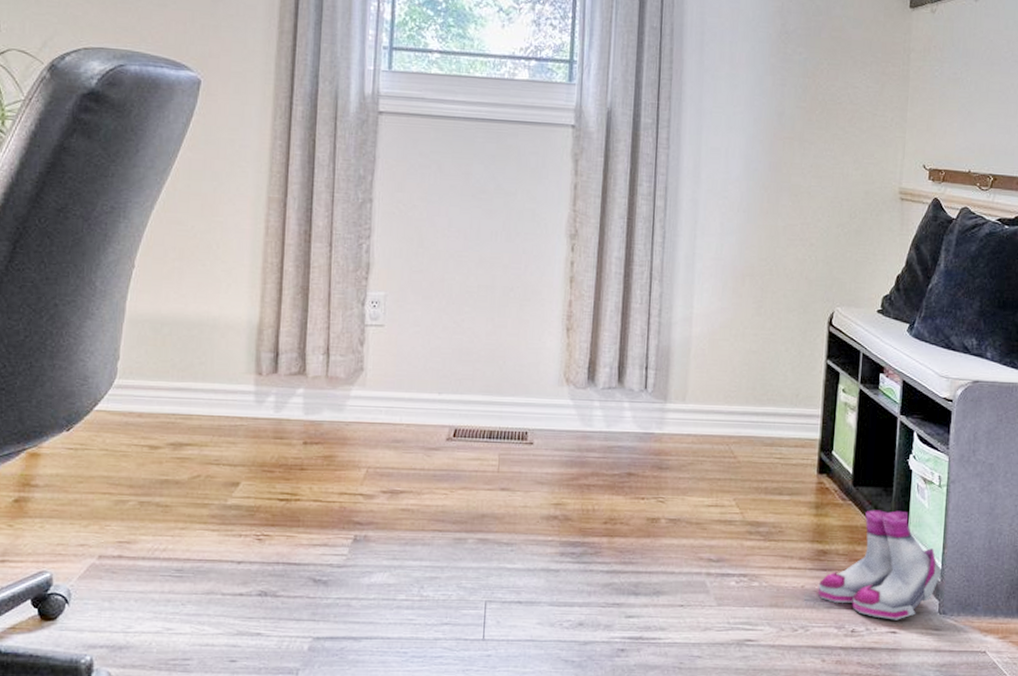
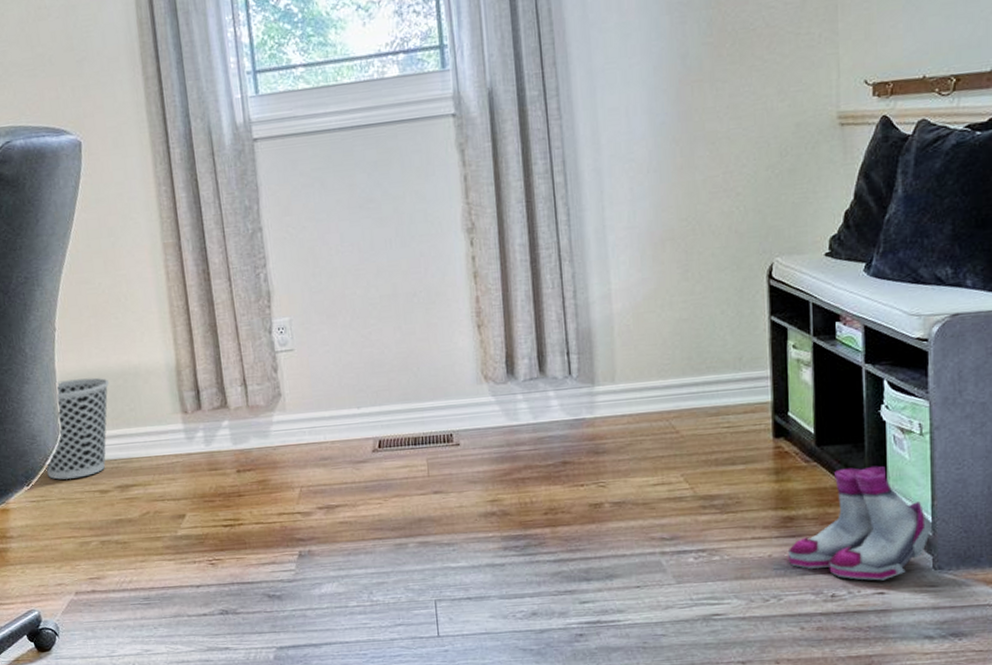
wastebasket: none [92,321,182,429] -> present [45,378,109,480]

